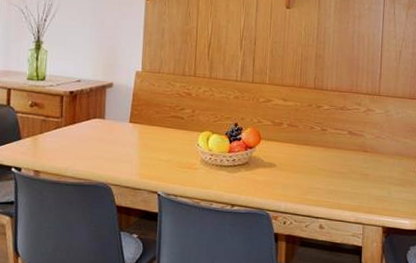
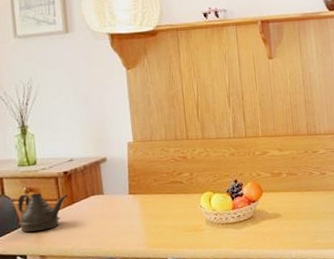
teapot: none [19,107,70,146] -> present [18,193,68,232]

